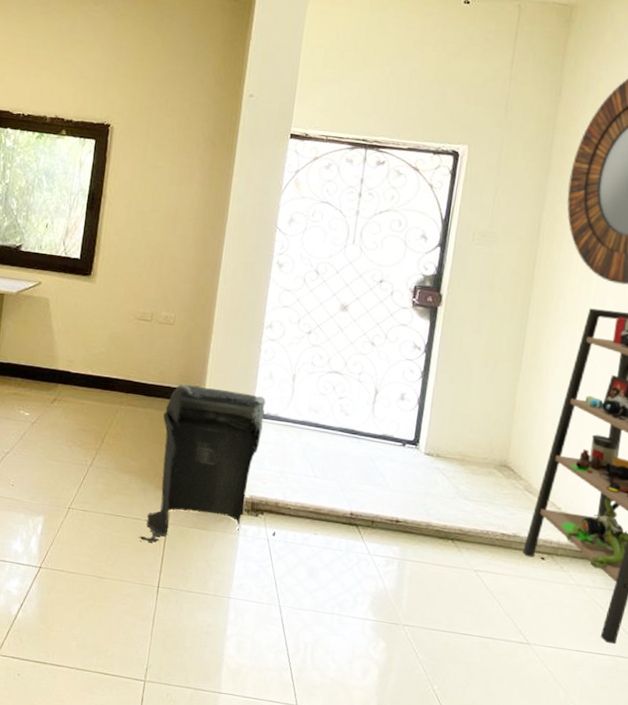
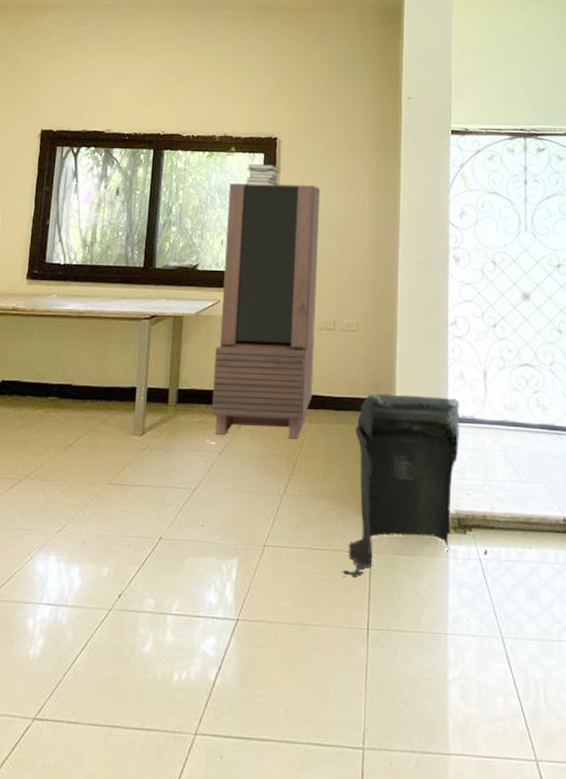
bookcase: none [26,167,150,418] -> present [211,183,321,439]
book stack: none [74,149,111,174] -> present [246,163,281,186]

